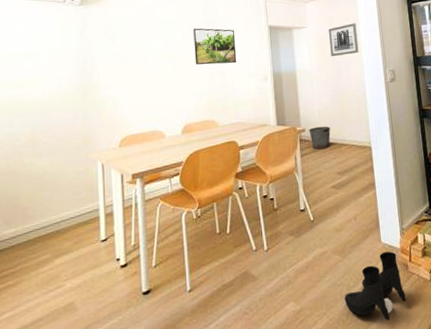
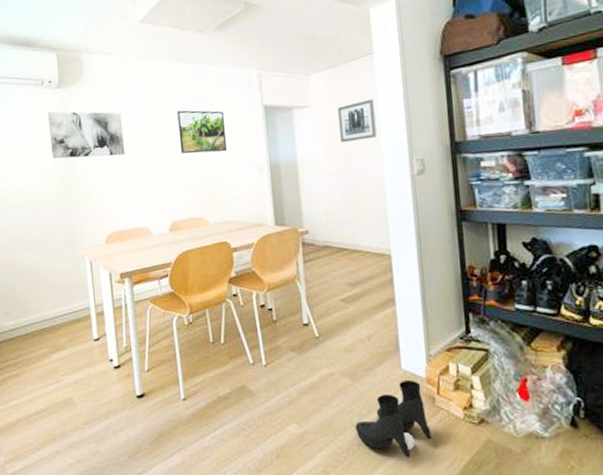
wall art: none [68,26,143,69] -> present [48,111,125,159]
bucket: present [309,126,331,150] -> none [313,228,340,256]

